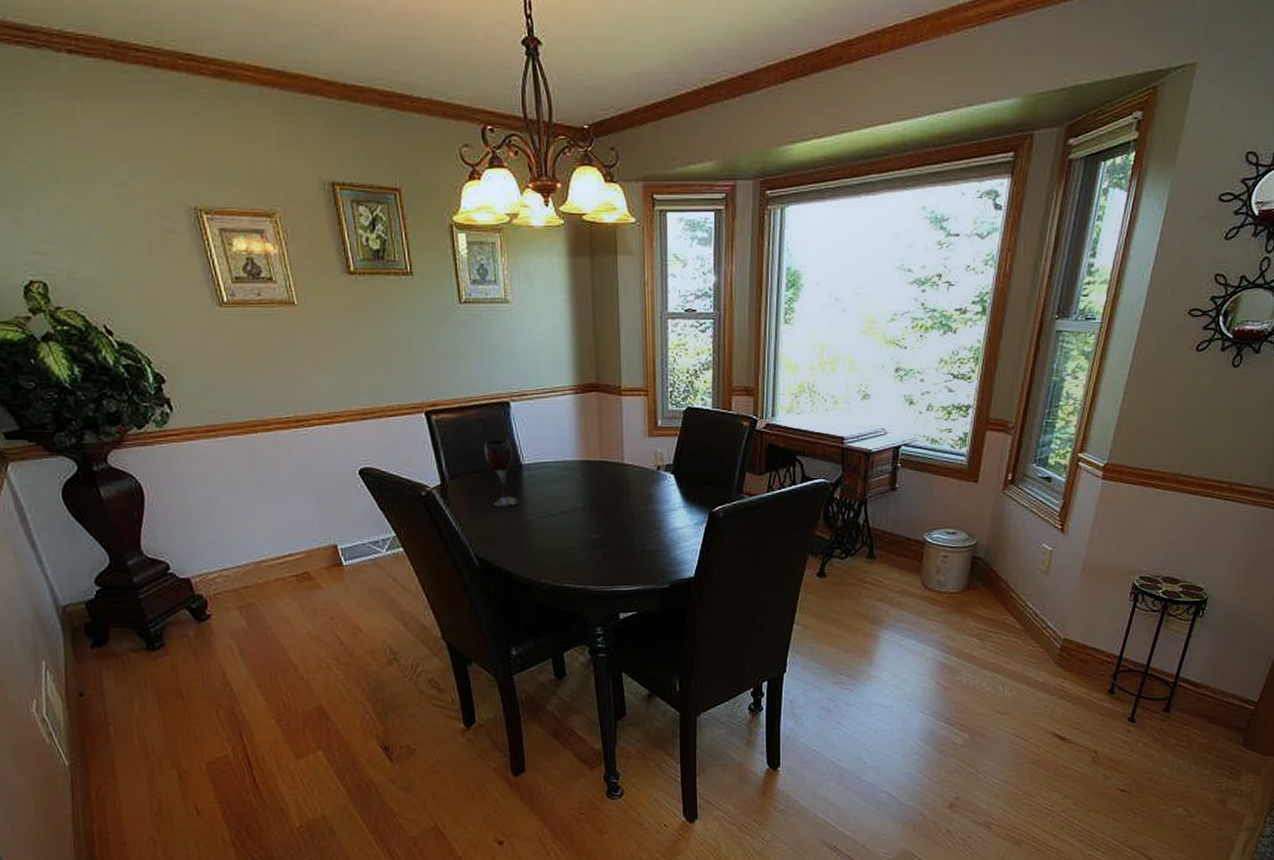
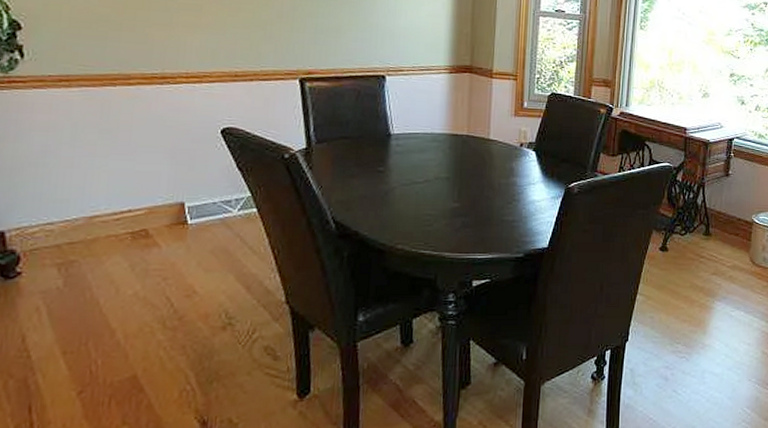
cup: present [484,438,519,508] -> none [355,108,383,174]

